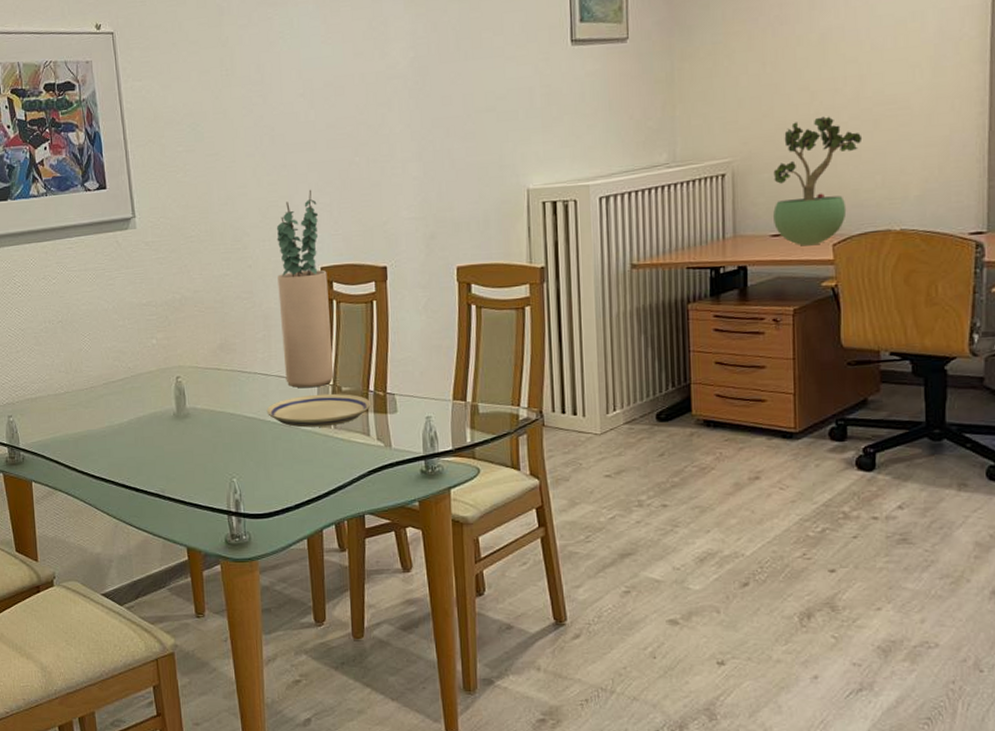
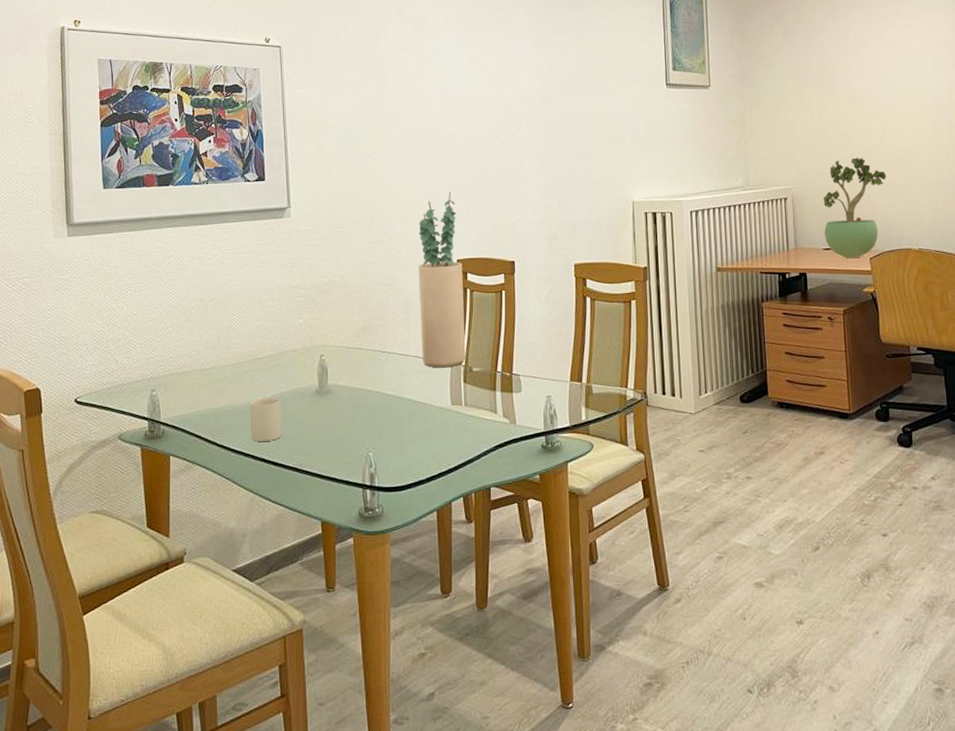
cup: none [107,421,142,467] -> present [249,397,282,442]
plate: present [266,393,371,428] -> none [403,373,498,405]

